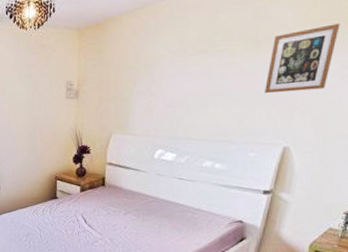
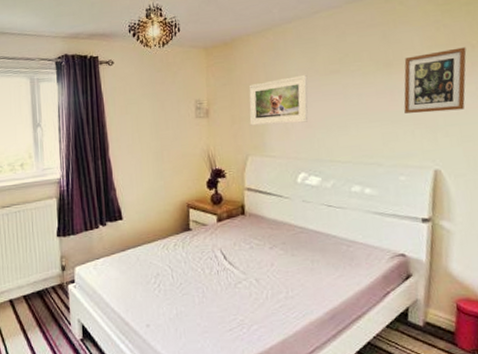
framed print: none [115,54,175,106] -> present [249,74,308,126]

